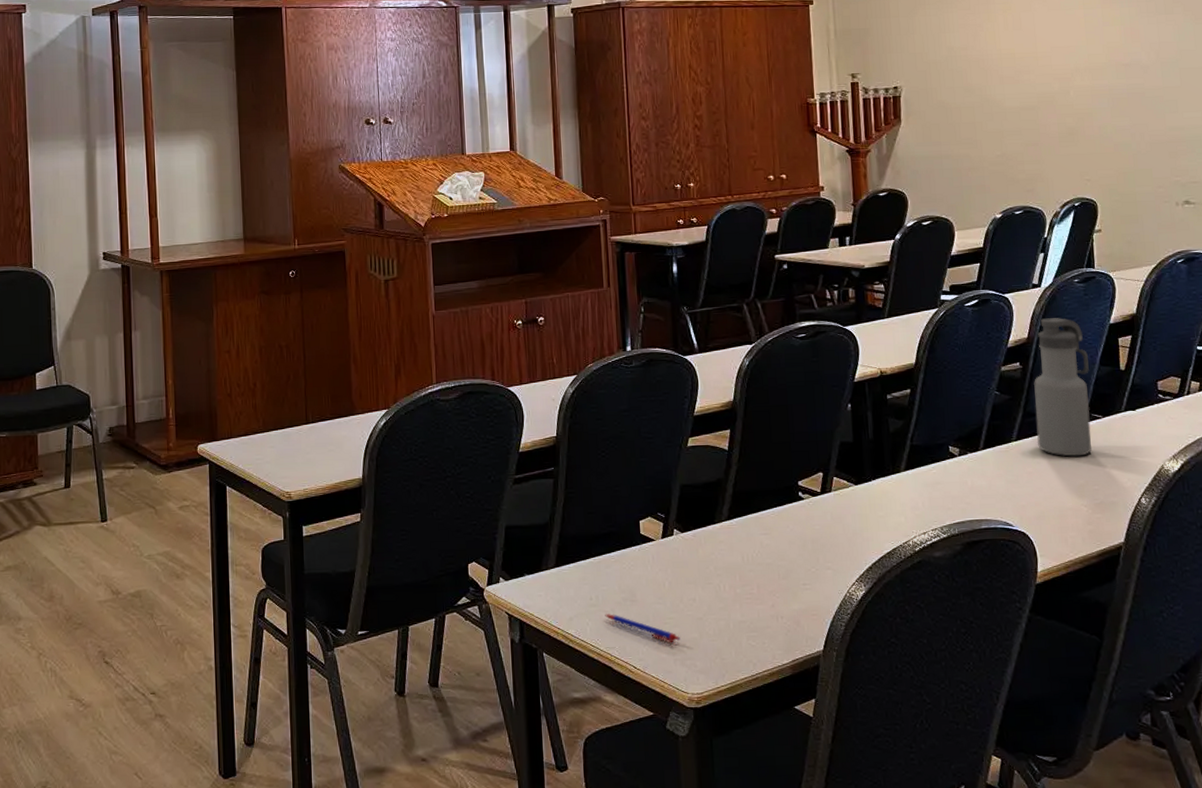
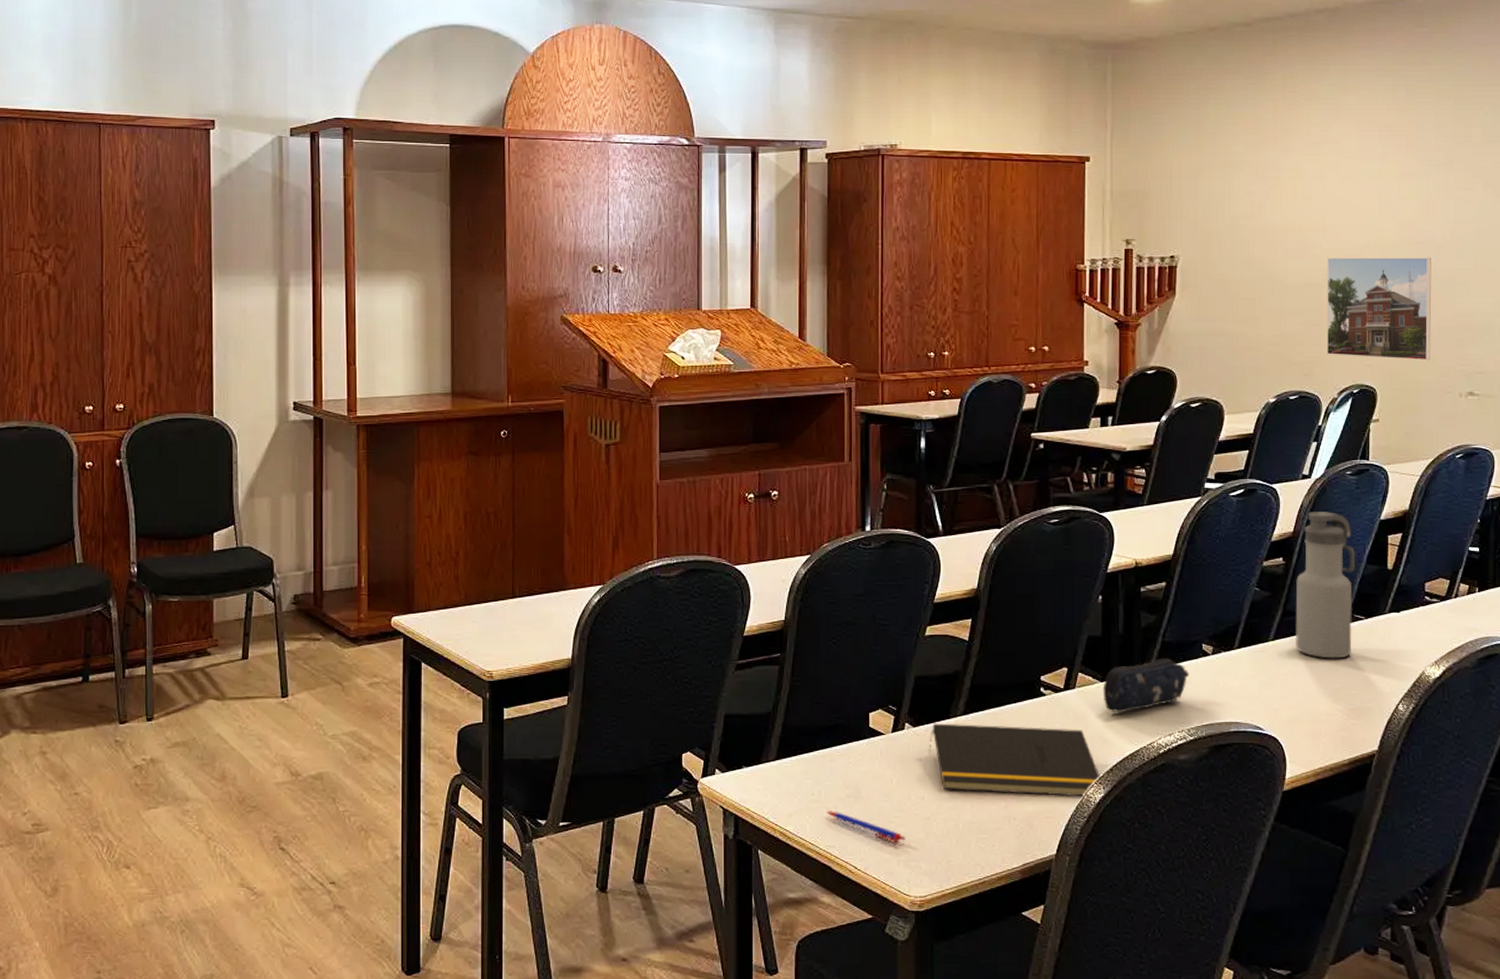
notepad: none [697,528,861,595] -> present [928,723,1101,797]
pencil case: none [857,461,939,514] -> present [1103,658,1190,713]
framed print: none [1040,78,1146,174] -> present [1326,257,1432,361]

